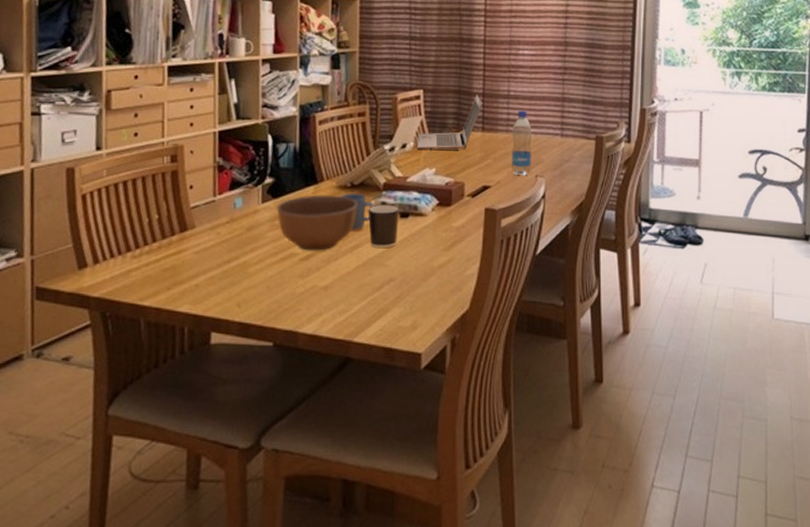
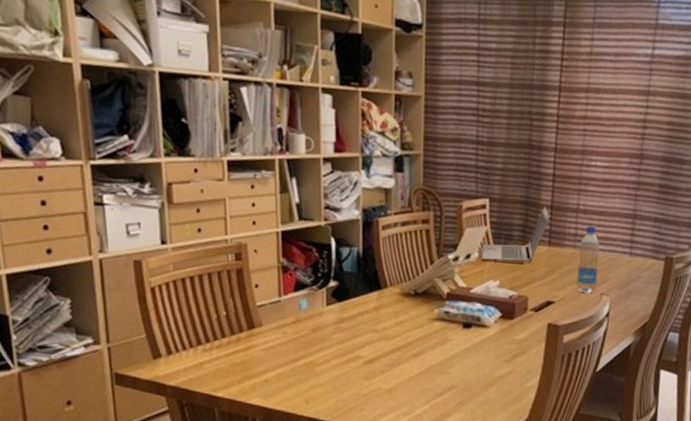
bowl: present [276,194,358,251] -> none [340,300,421,355]
mug: present [340,192,374,231] -> none [403,300,438,339]
mug: present [368,204,400,249] -> none [431,314,463,357]

